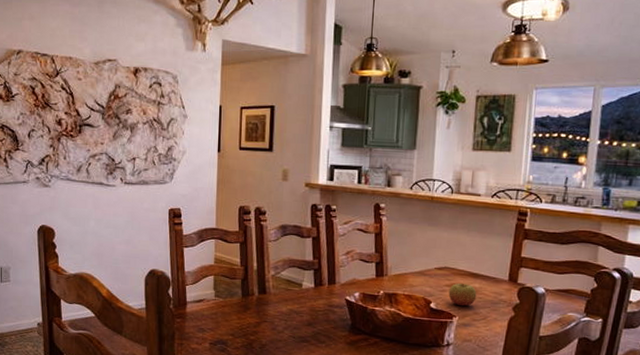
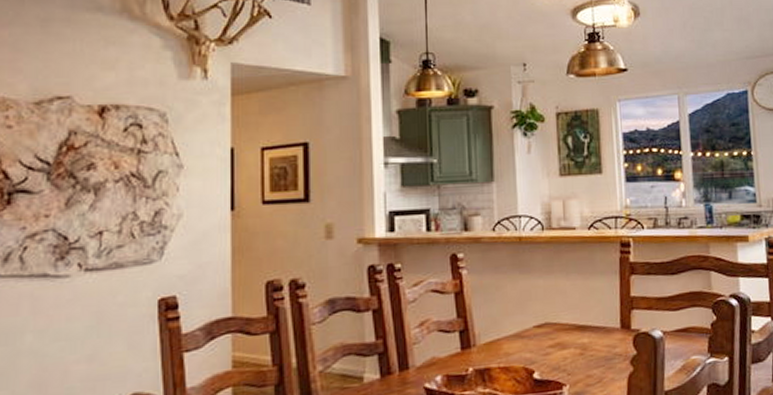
apple: present [448,283,477,307] -> none [553,340,587,371]

